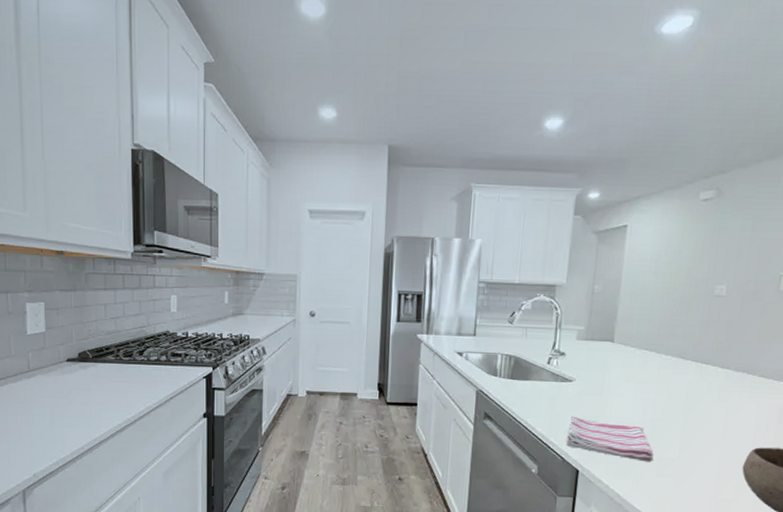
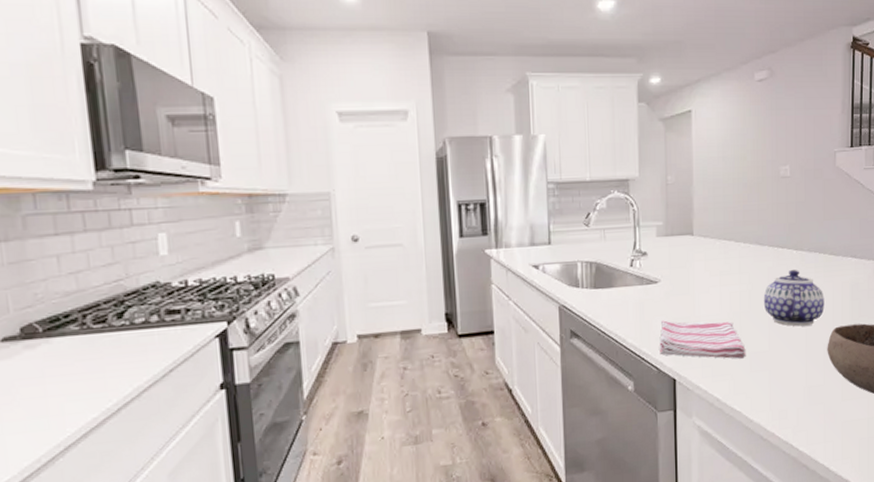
teapot: none [678,386,747,442] -> present [763,270,825,327]

